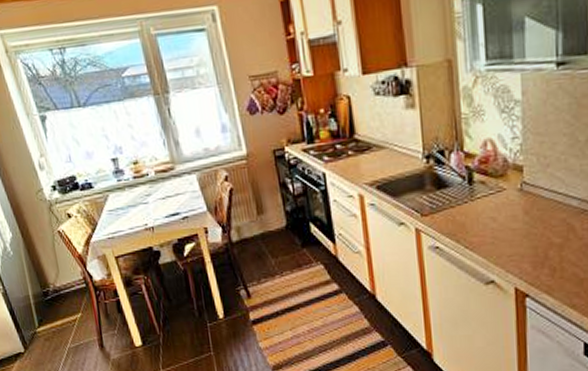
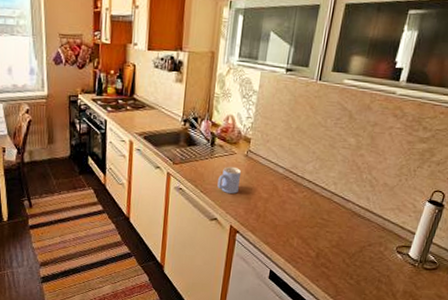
mug: none [486,207,518,245] -> present [217,166,241,194]

